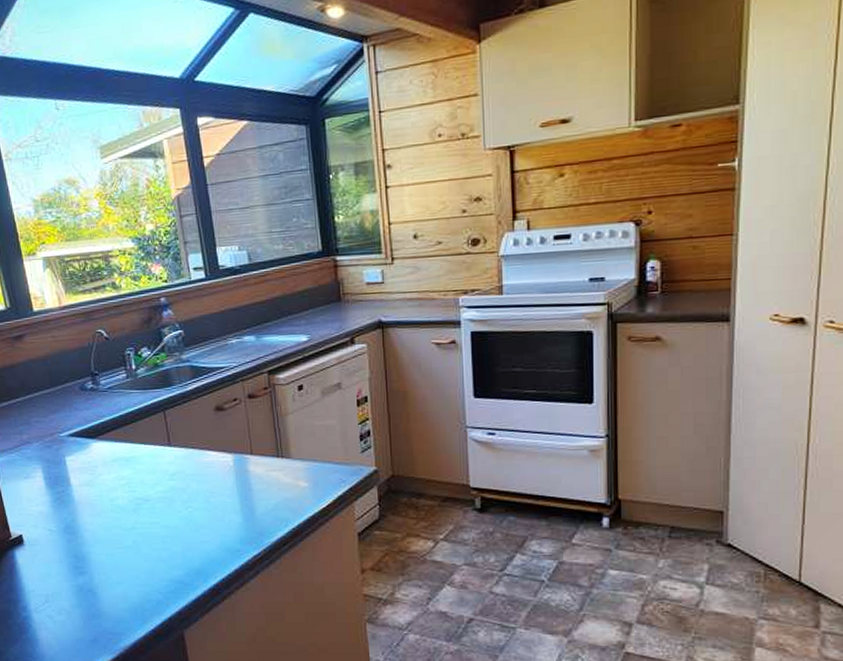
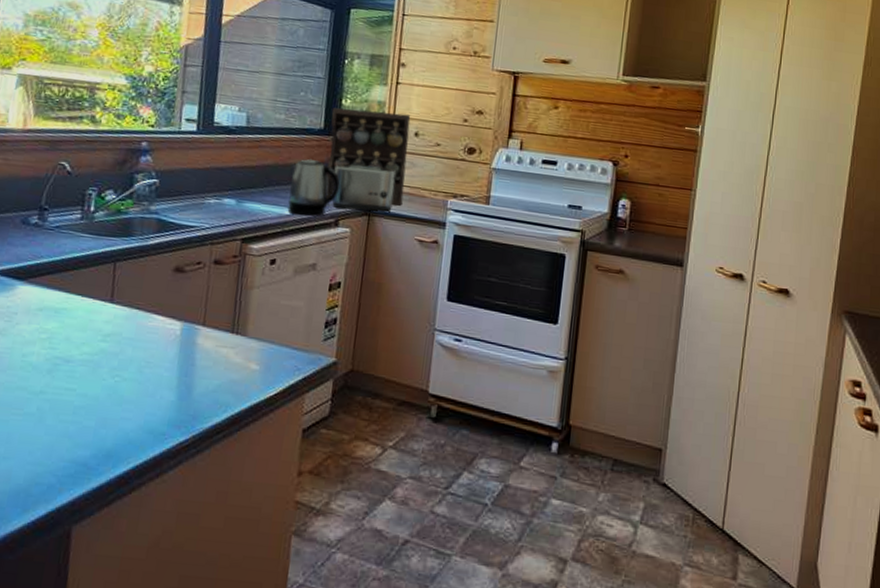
kettle: none [297,282,349,339] -> present [287,158,340,216]
spice rack: none [326,218,413,320] -> present [326,107,411,206]
toaster: none [340,277,407,327] -> present [332,163,400,212]

